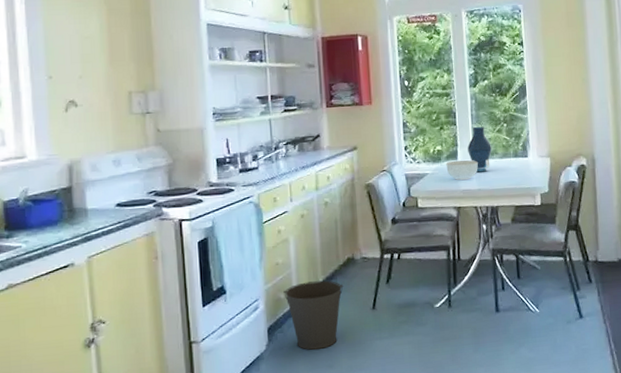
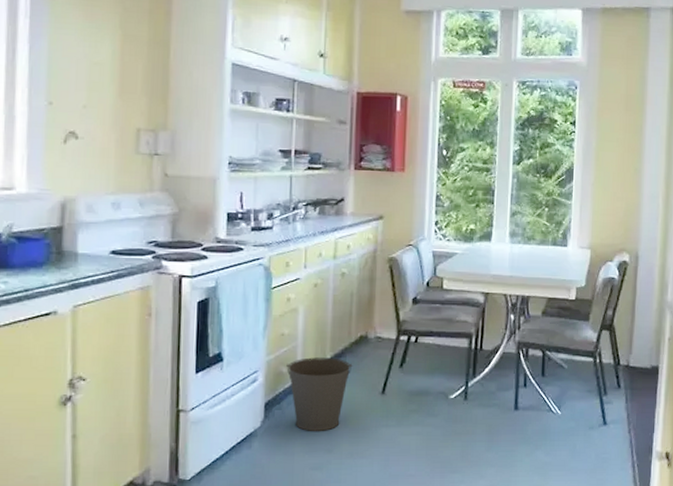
bowl: present [446,160,478,181] -> none [478,242,513,265]
vase: present [467,126,492,173] -> none [503,207,529,258]

